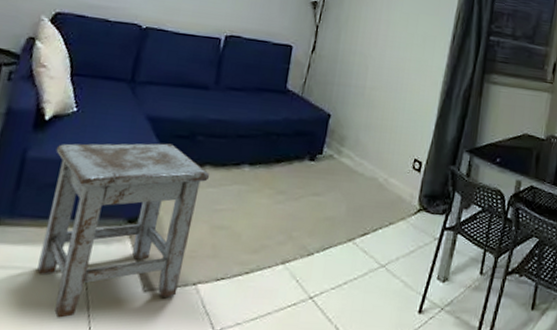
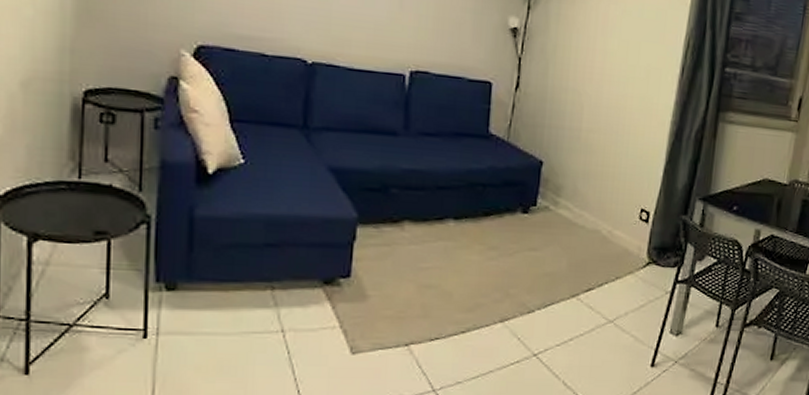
stool: present [37,143,210,318] -> none [228,197,411,382]

